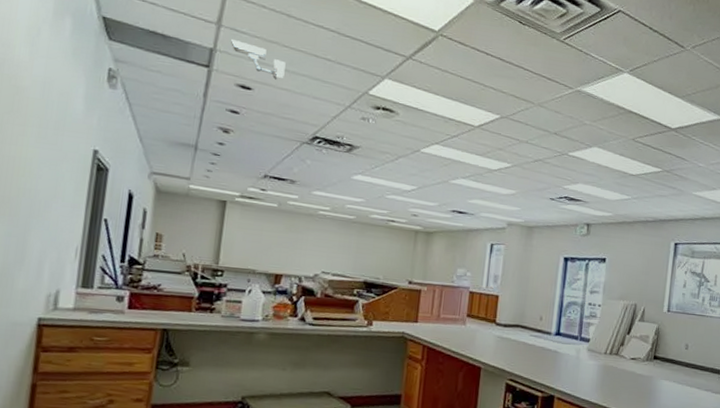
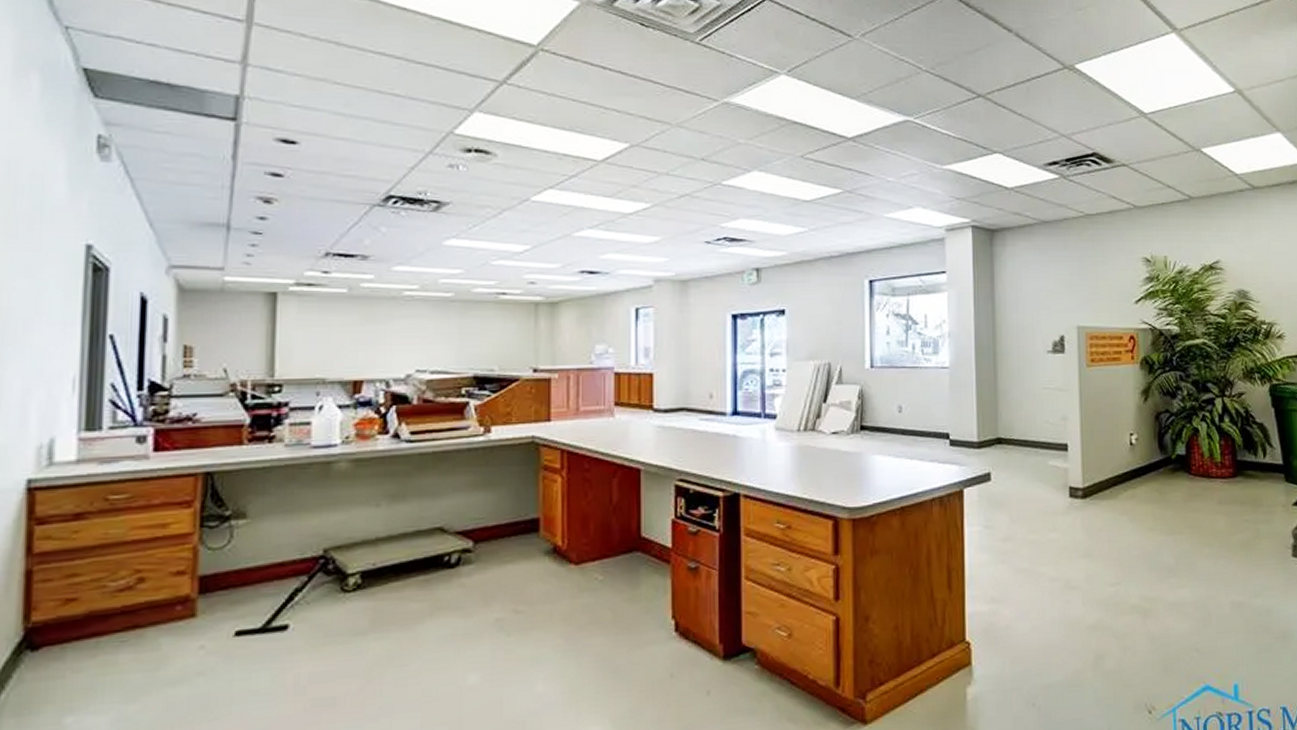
security camera: present [230,39,286,80] -> none [261,81,340,128]

